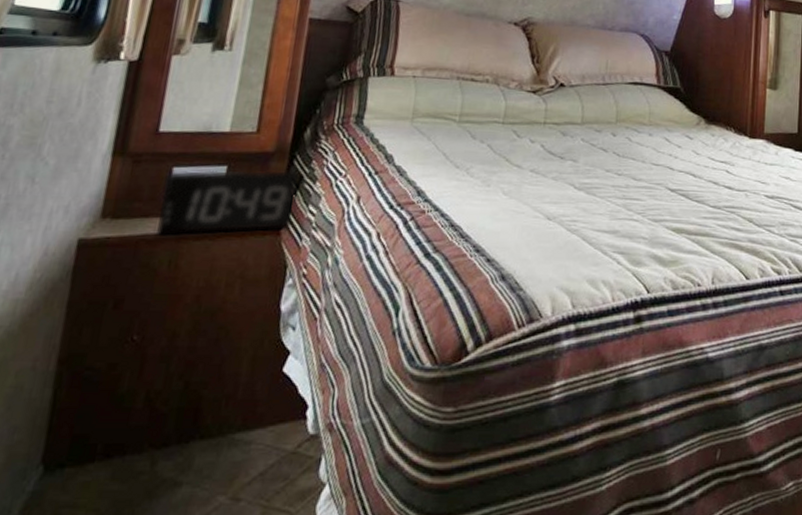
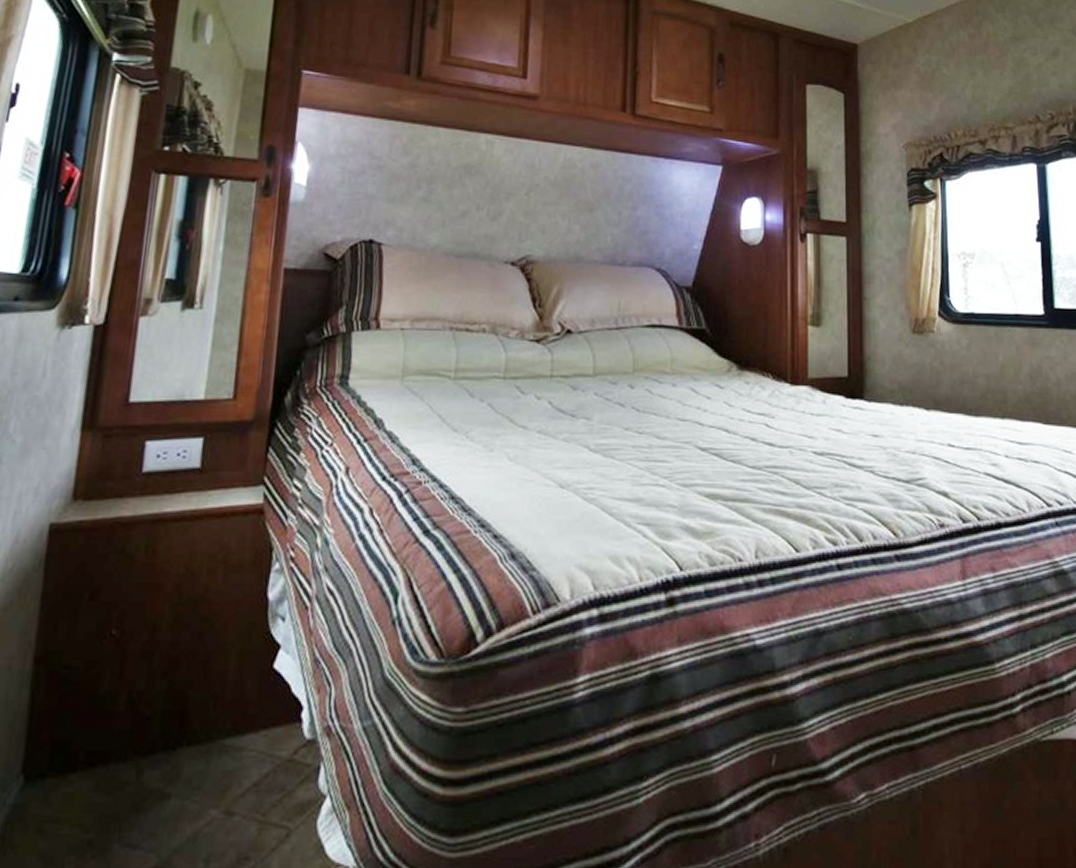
alarm clock: present [155,168,300,238] -> none [130,440,282,520]

